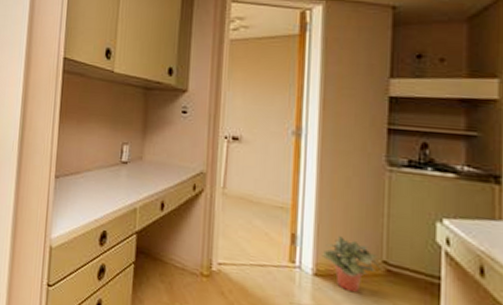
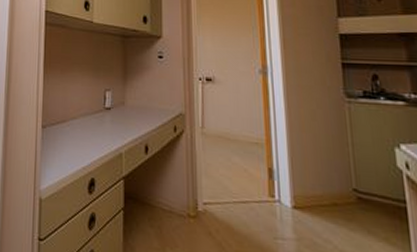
potted plant: present [322,236,382,293] -> none [298,168,354,223]

